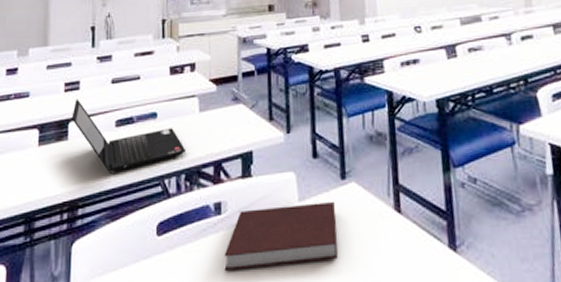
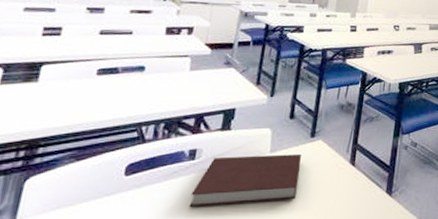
laptop computer: present [72,99,187,174] -> none [46,44,170,117]

